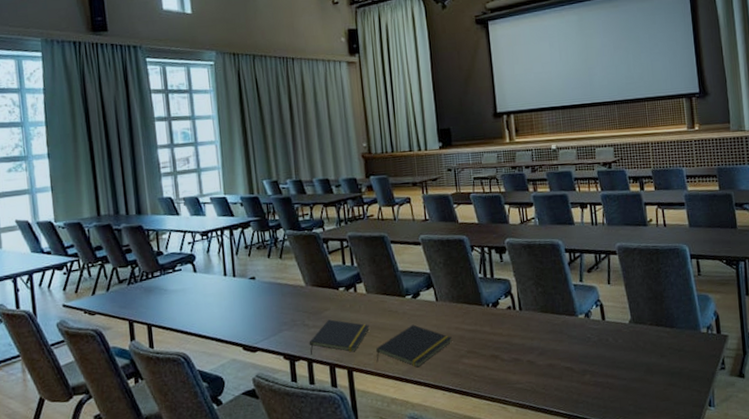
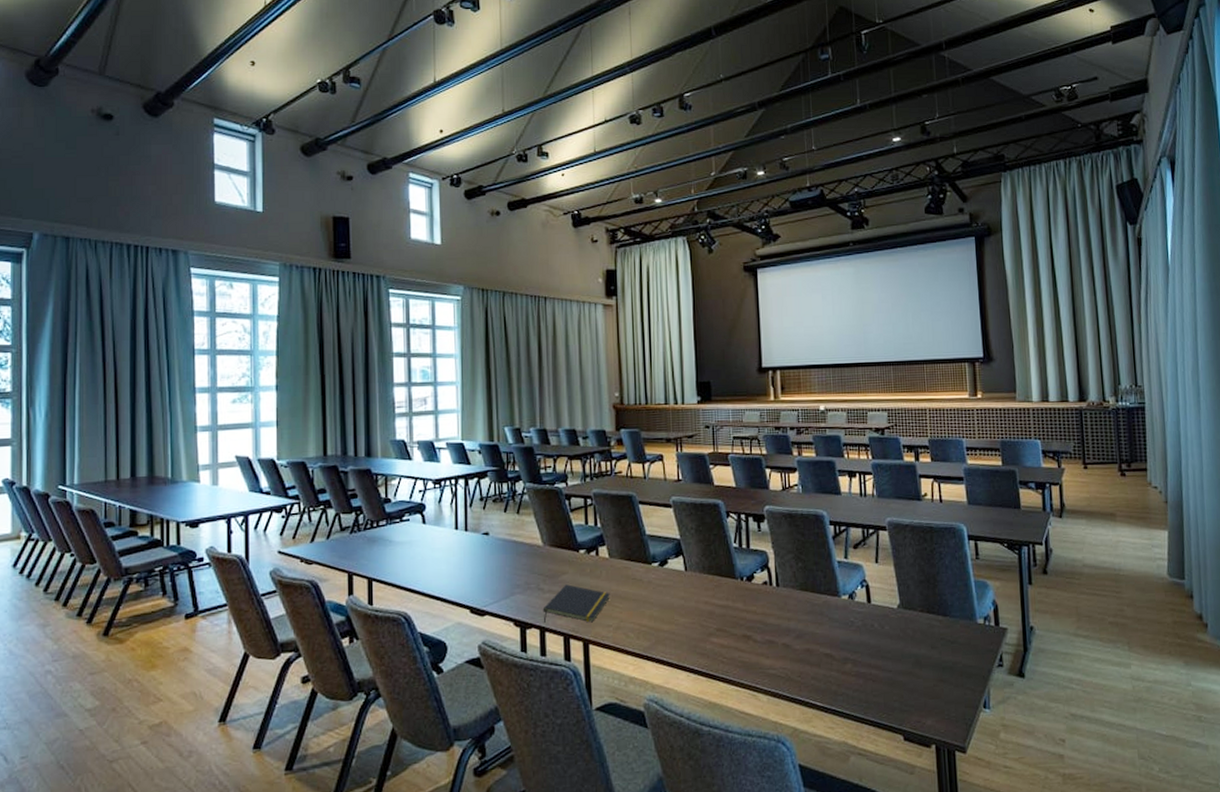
notepad: present [376,324,452,368] -> none [615,595,700,644]

